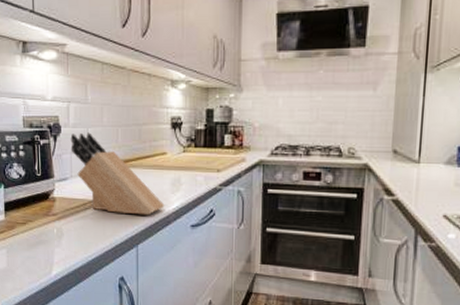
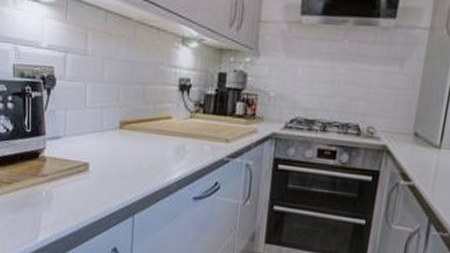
knife block: present [70,132,165,216] -> none [65,87,166,184]

